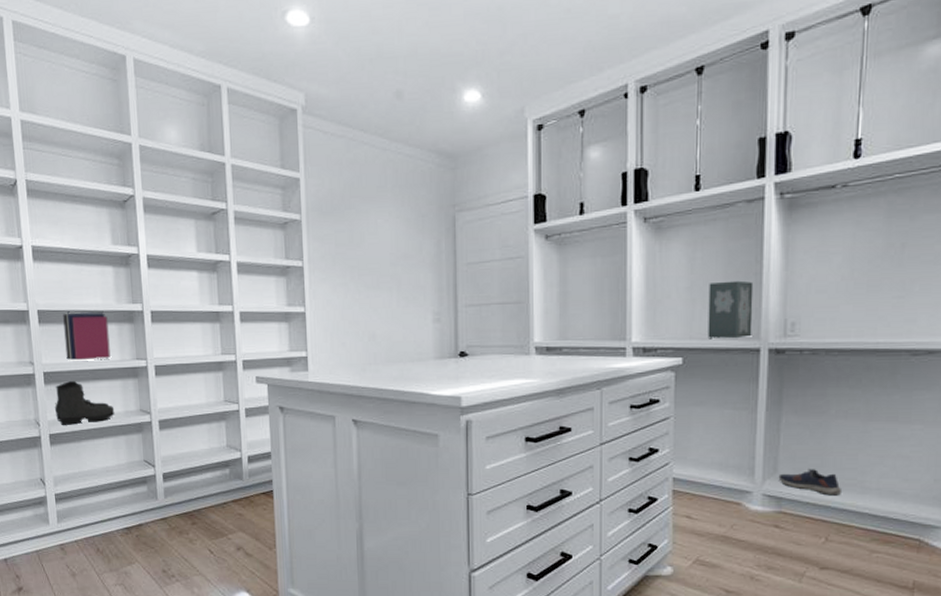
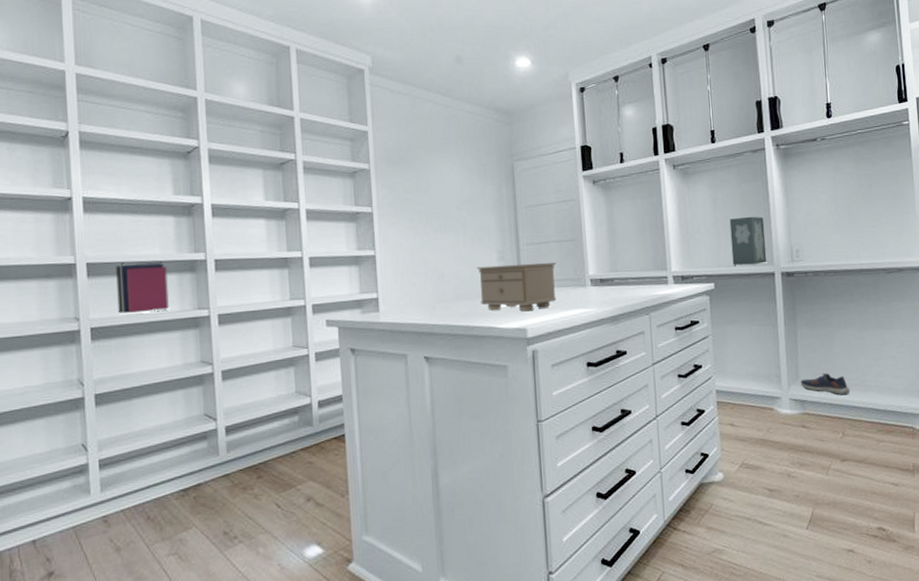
boot: present [55,381,115,425] -> none [103,335,172,383]
jewelry box: none [409,326,498,379] -> present [476,263,557,312]

